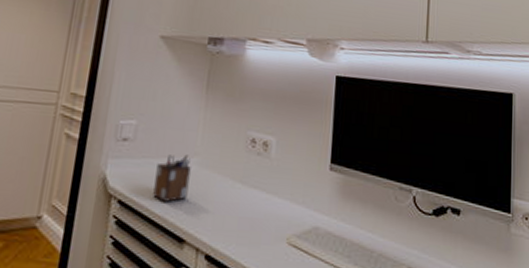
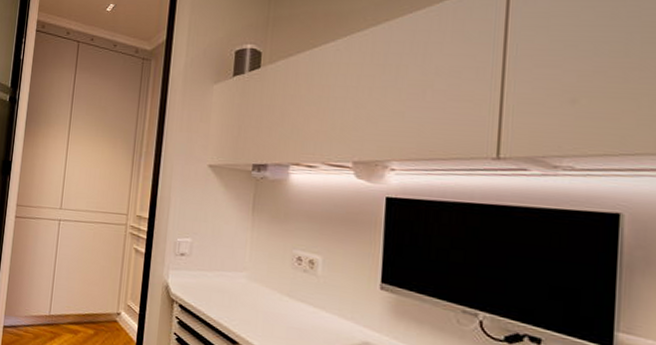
desk organizer: present [153,154,191,202] -> none [208,268,241,309]

